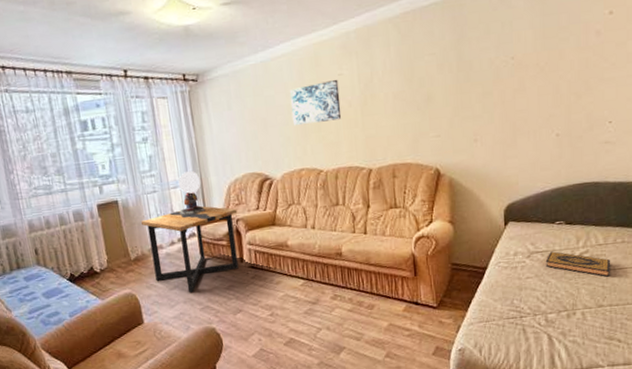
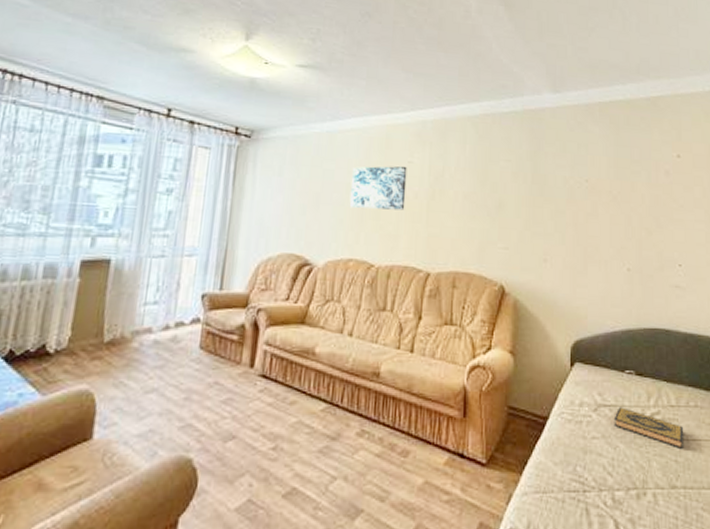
side table: present [141,205,239,292] -> none [129,283,262,400]
table lamp: present [178,171,205,216] -> none [187,238,226,295]

